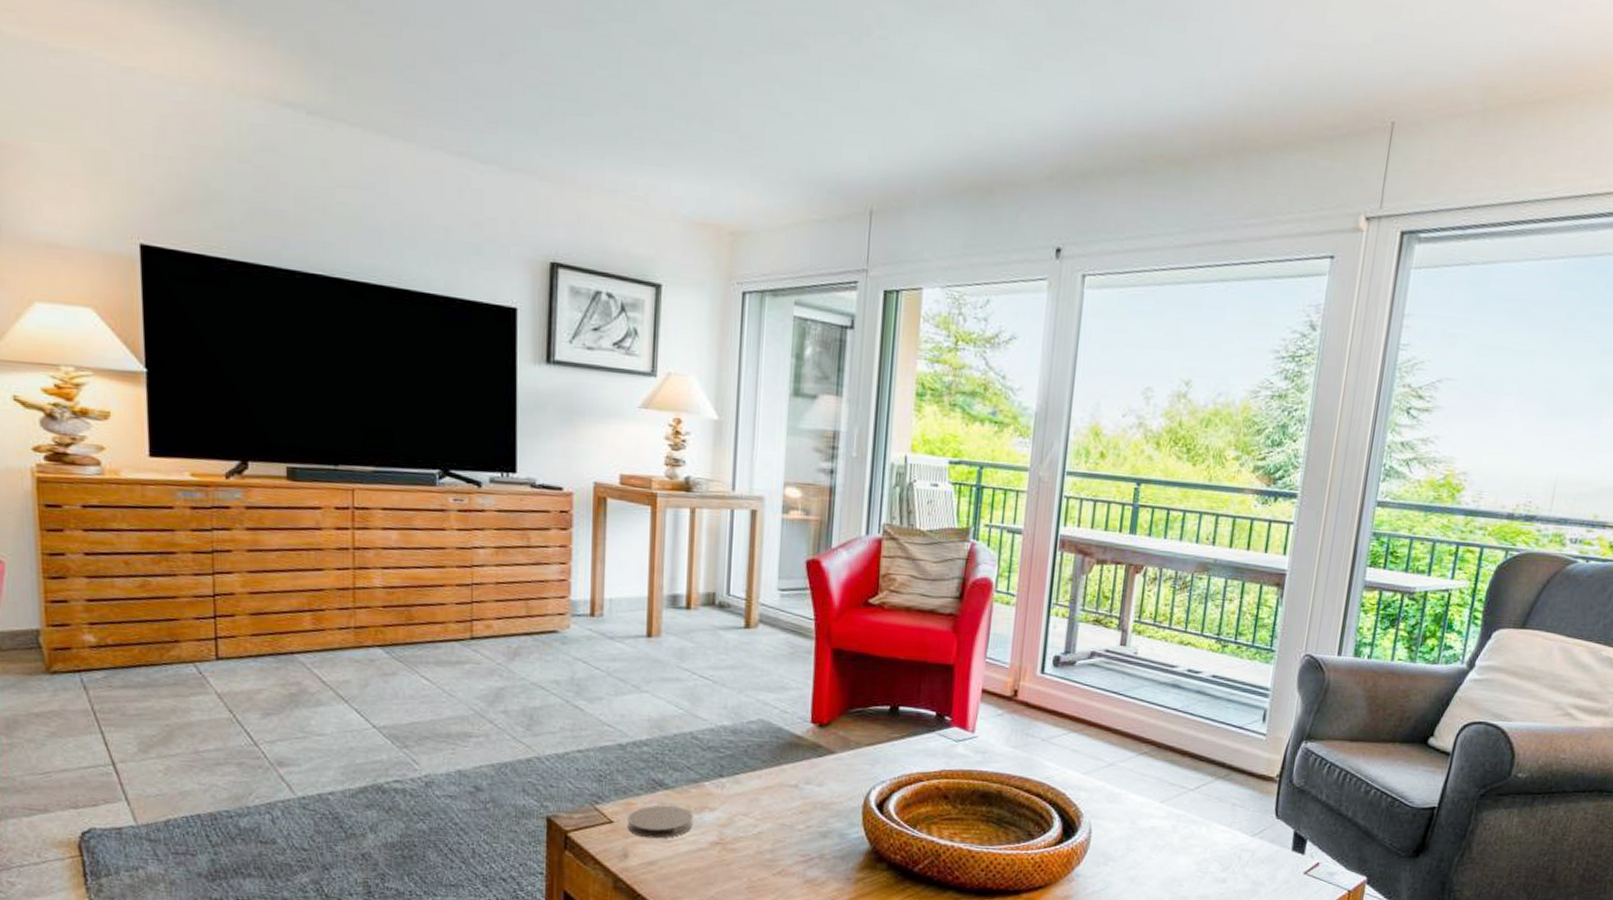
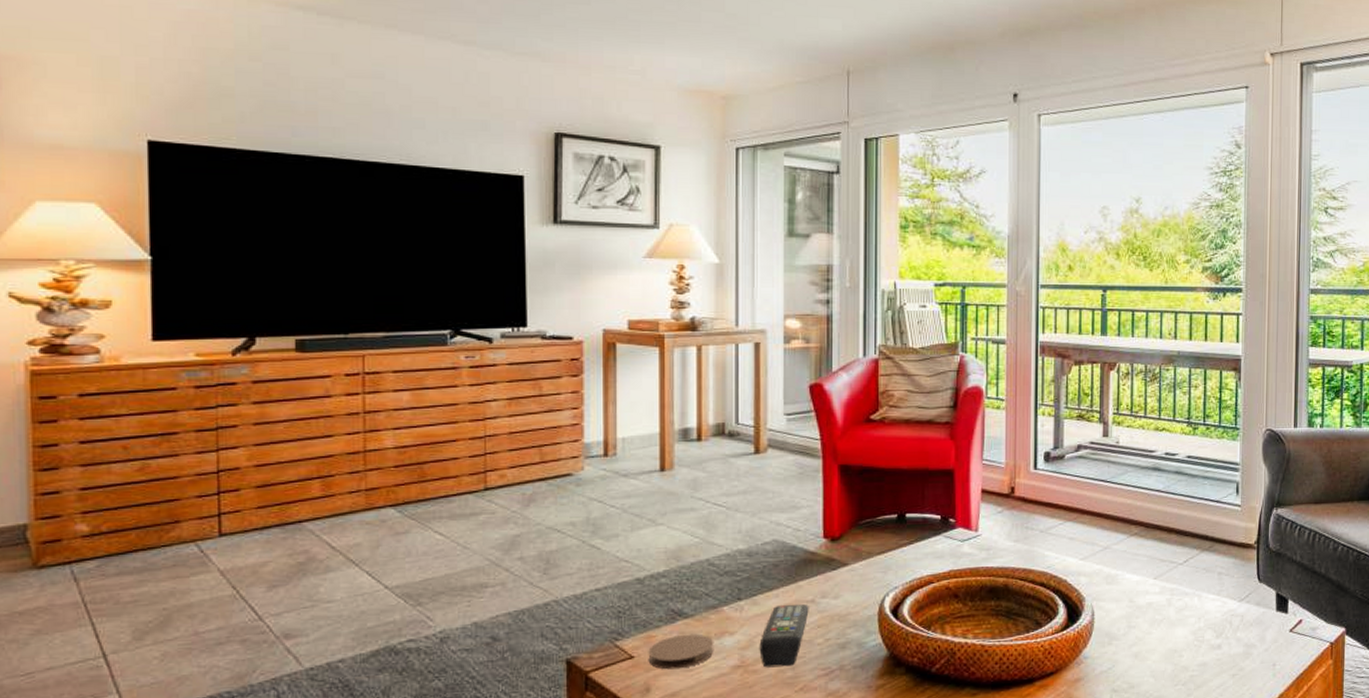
remote control: none [738,786,792,849] -> present [759,603,809,668]

